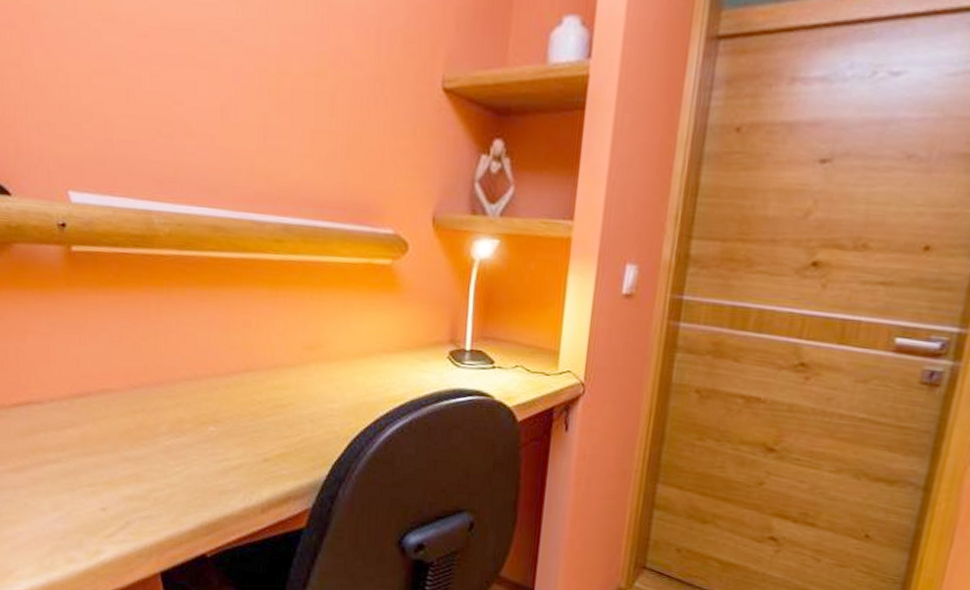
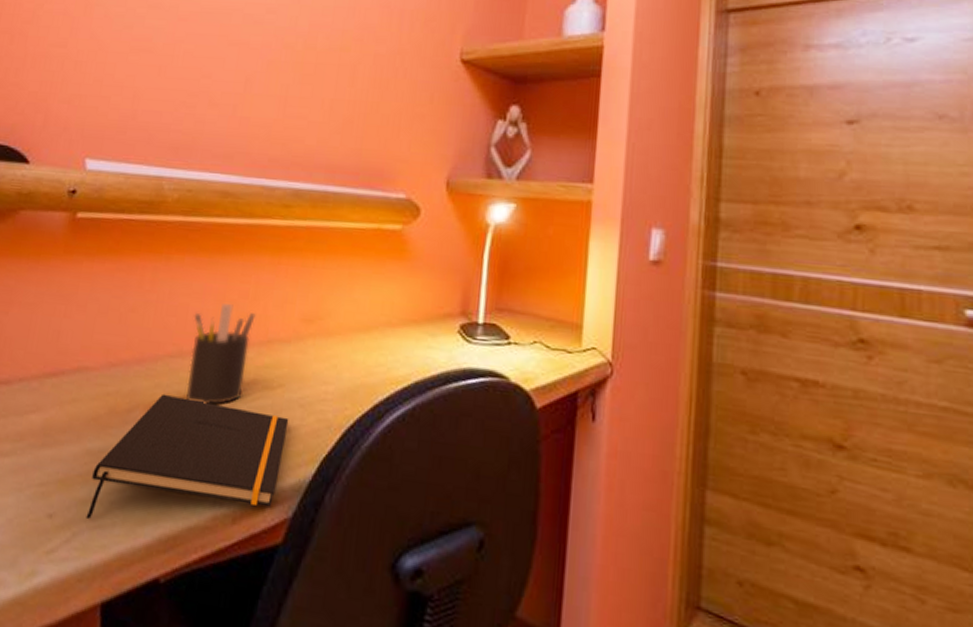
notepad: none [134,411,301,511] -> present [86,394,289,519]
pen holder: none [203,333,261,420] -> present [185,304,256,405]

